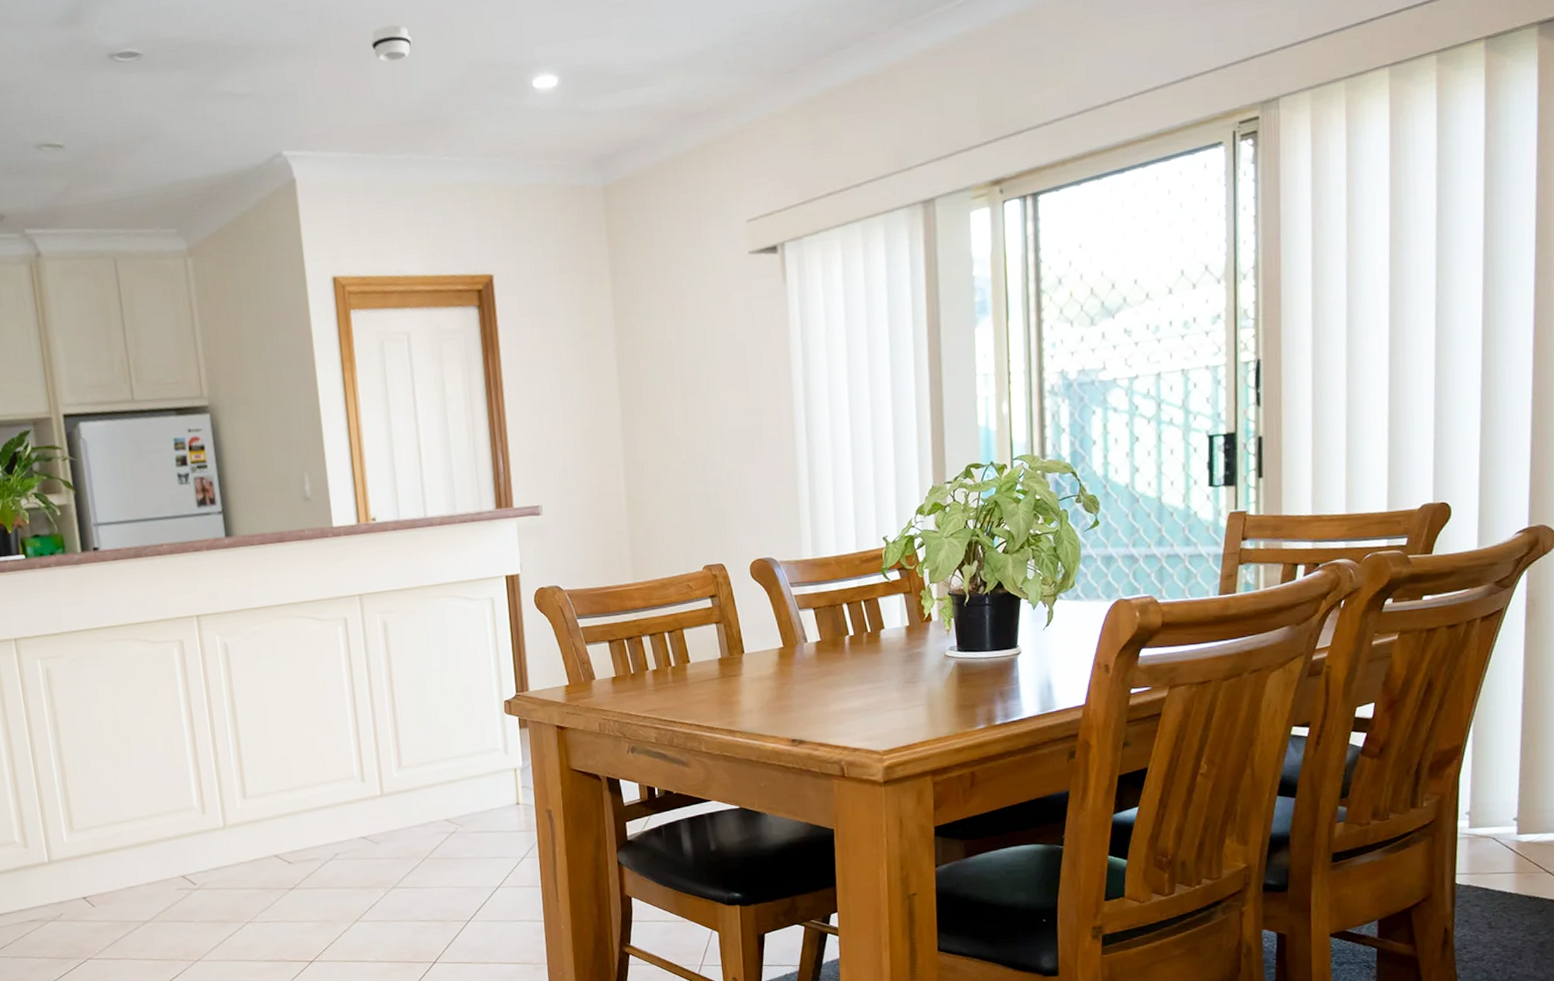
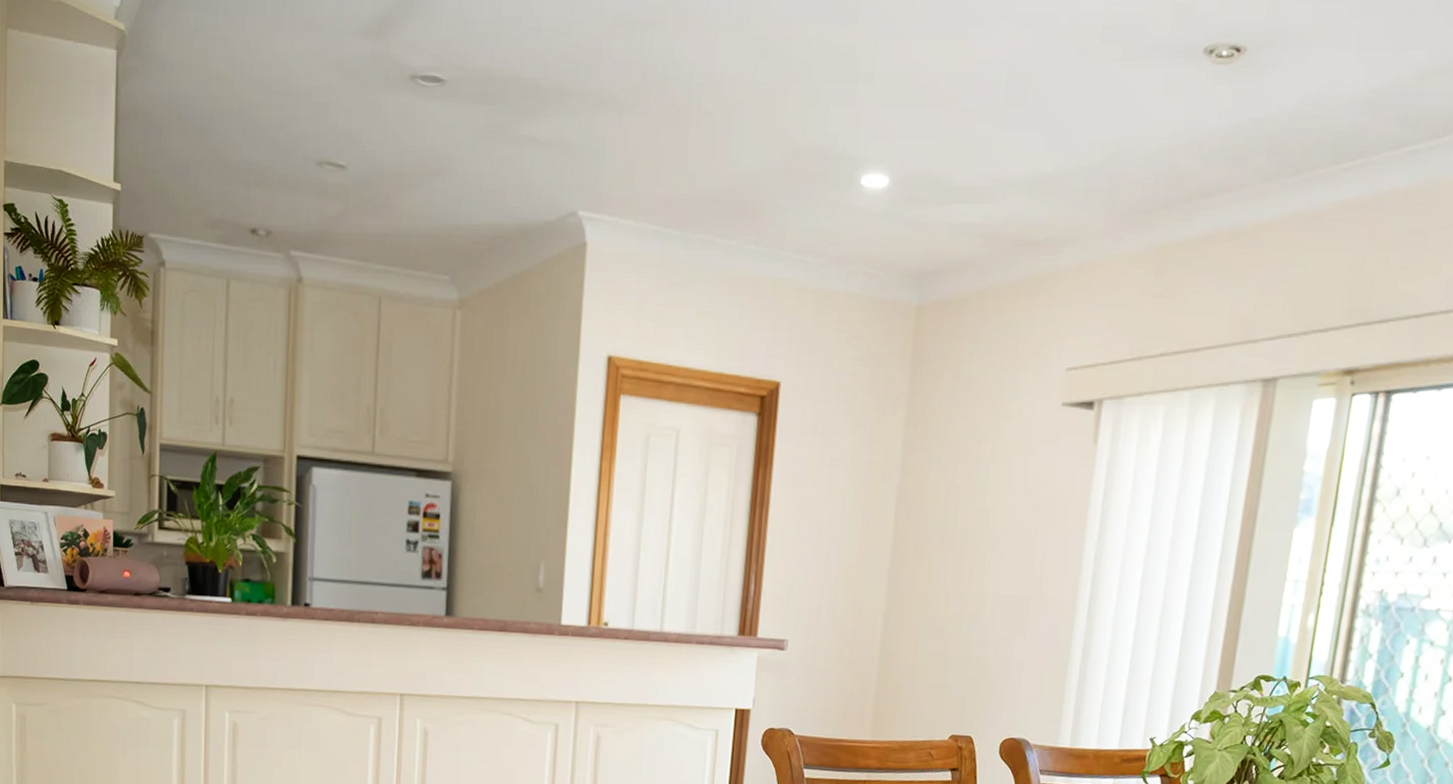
smoke detector: present [370,25,412,62] -> none [693,92,738,133]

